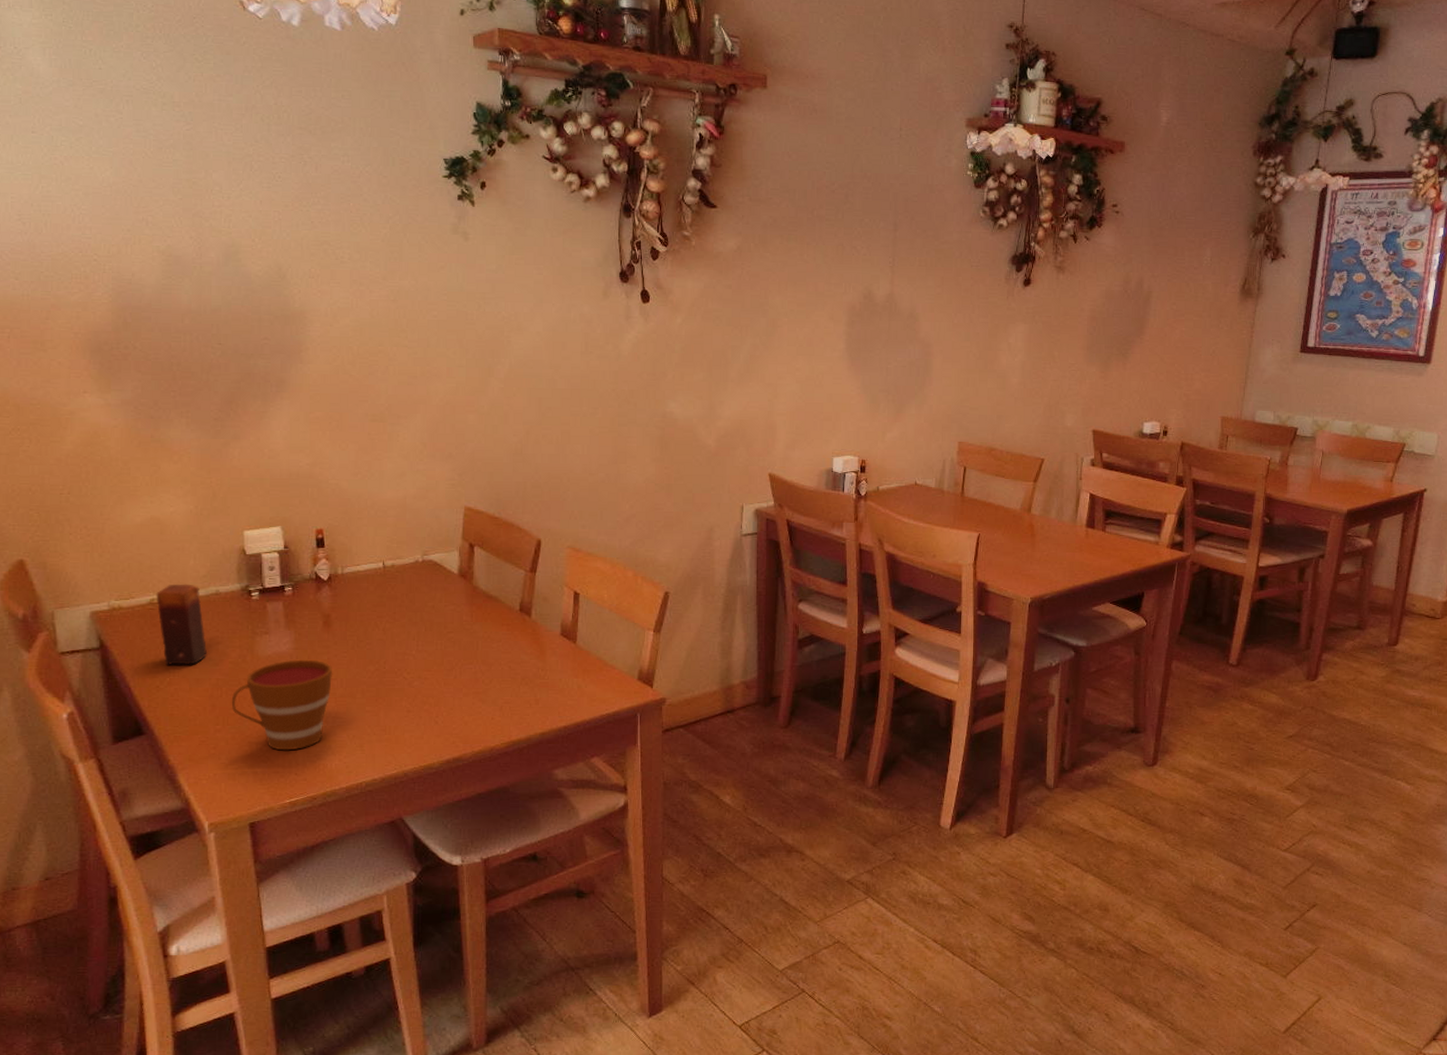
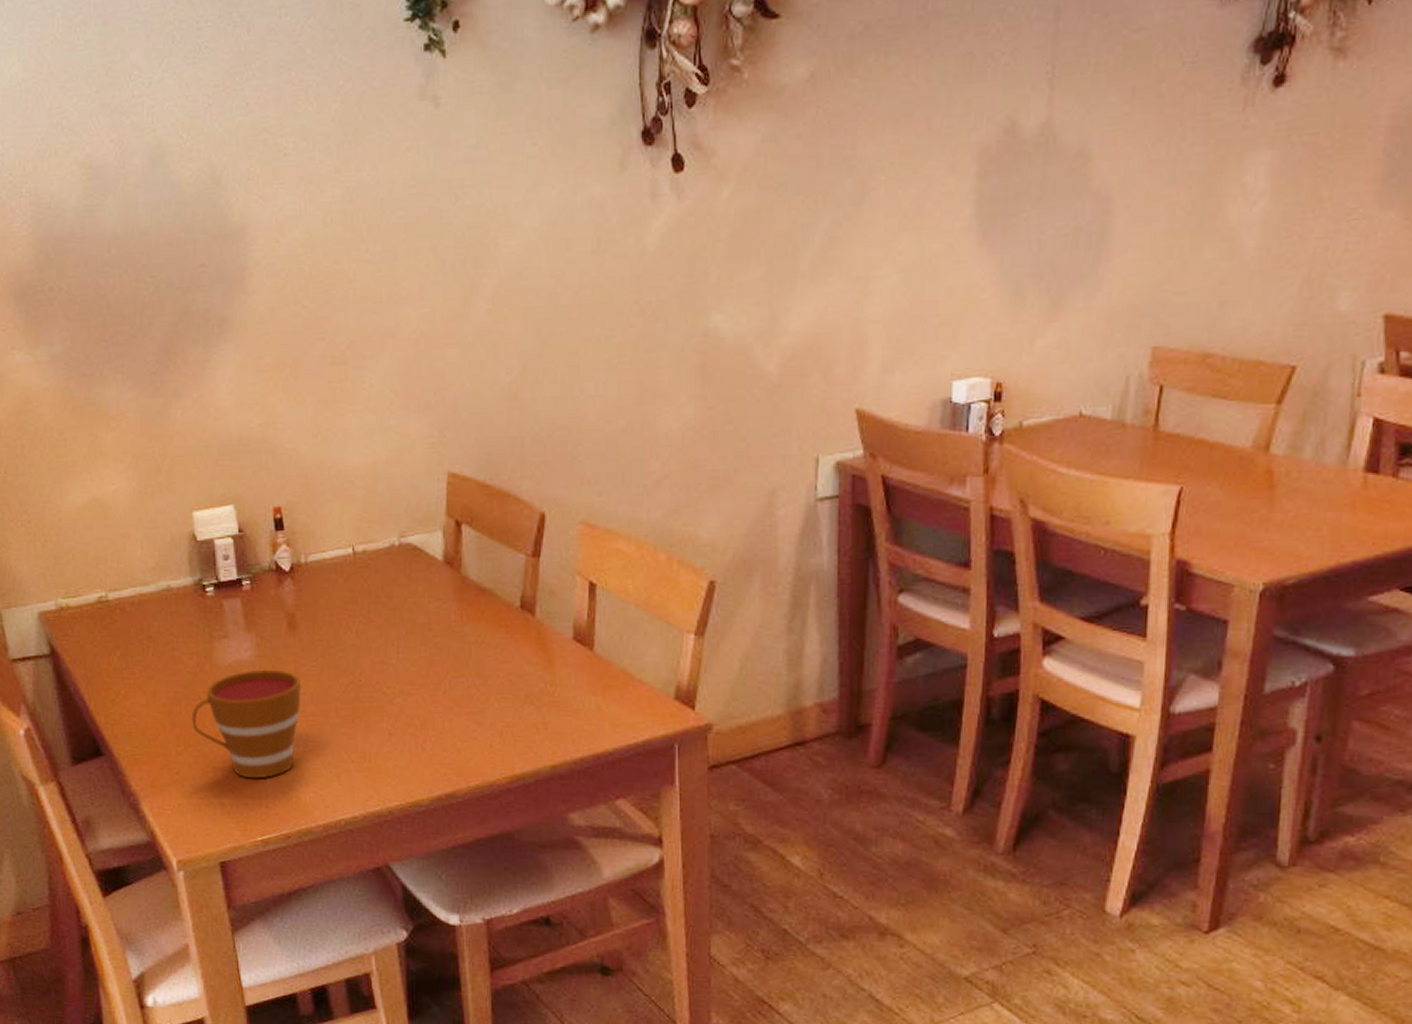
candle: present [156,584,207,665] -> none [104,578,162,675]

